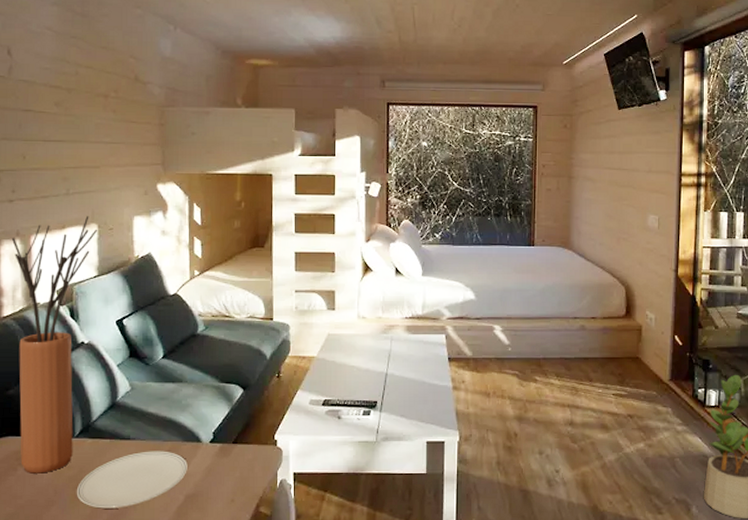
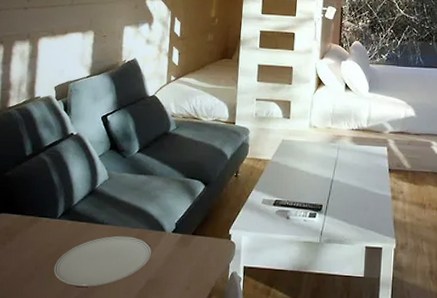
vase: present [11,216,98,474] -> none [9,24,94,249]

